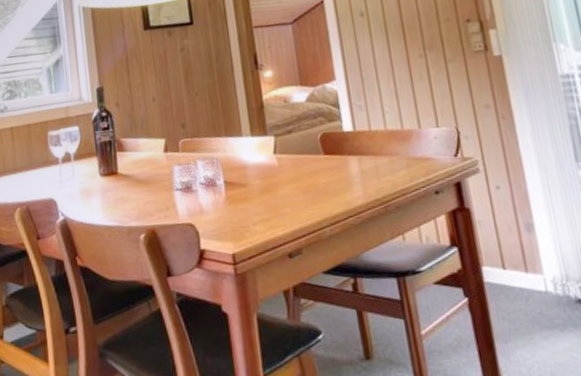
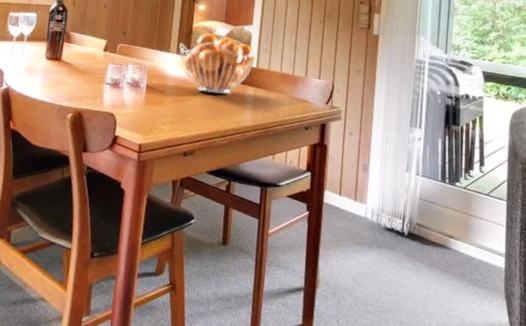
fruit basket: none [252,101,351,175] -> present [179,32,258,94]

